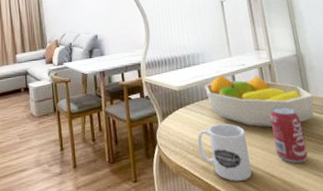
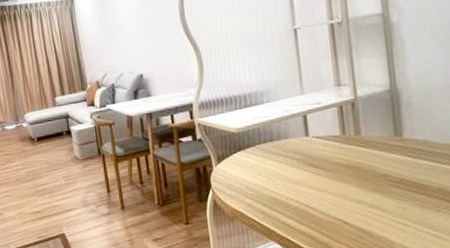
mug: present [197,123,252,181] -> none [257,167,320,227]
fruit bowl: present [204,75,314,128] -> none [268,115,408,173]
beverage can: present [270,106,308,164] -> none [348,149,393,212]

